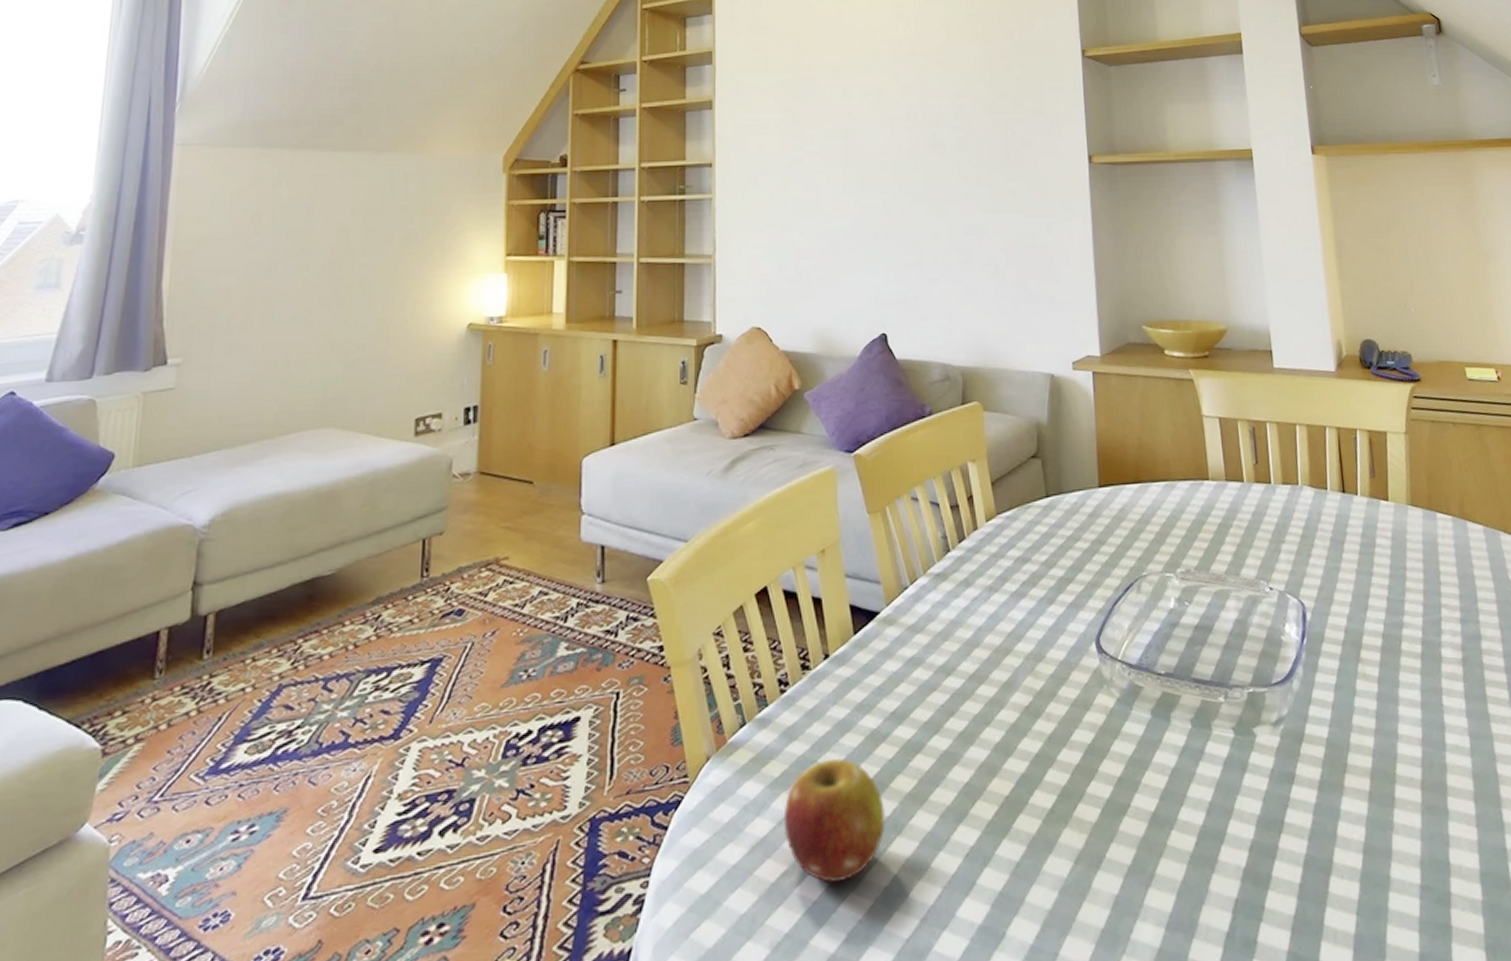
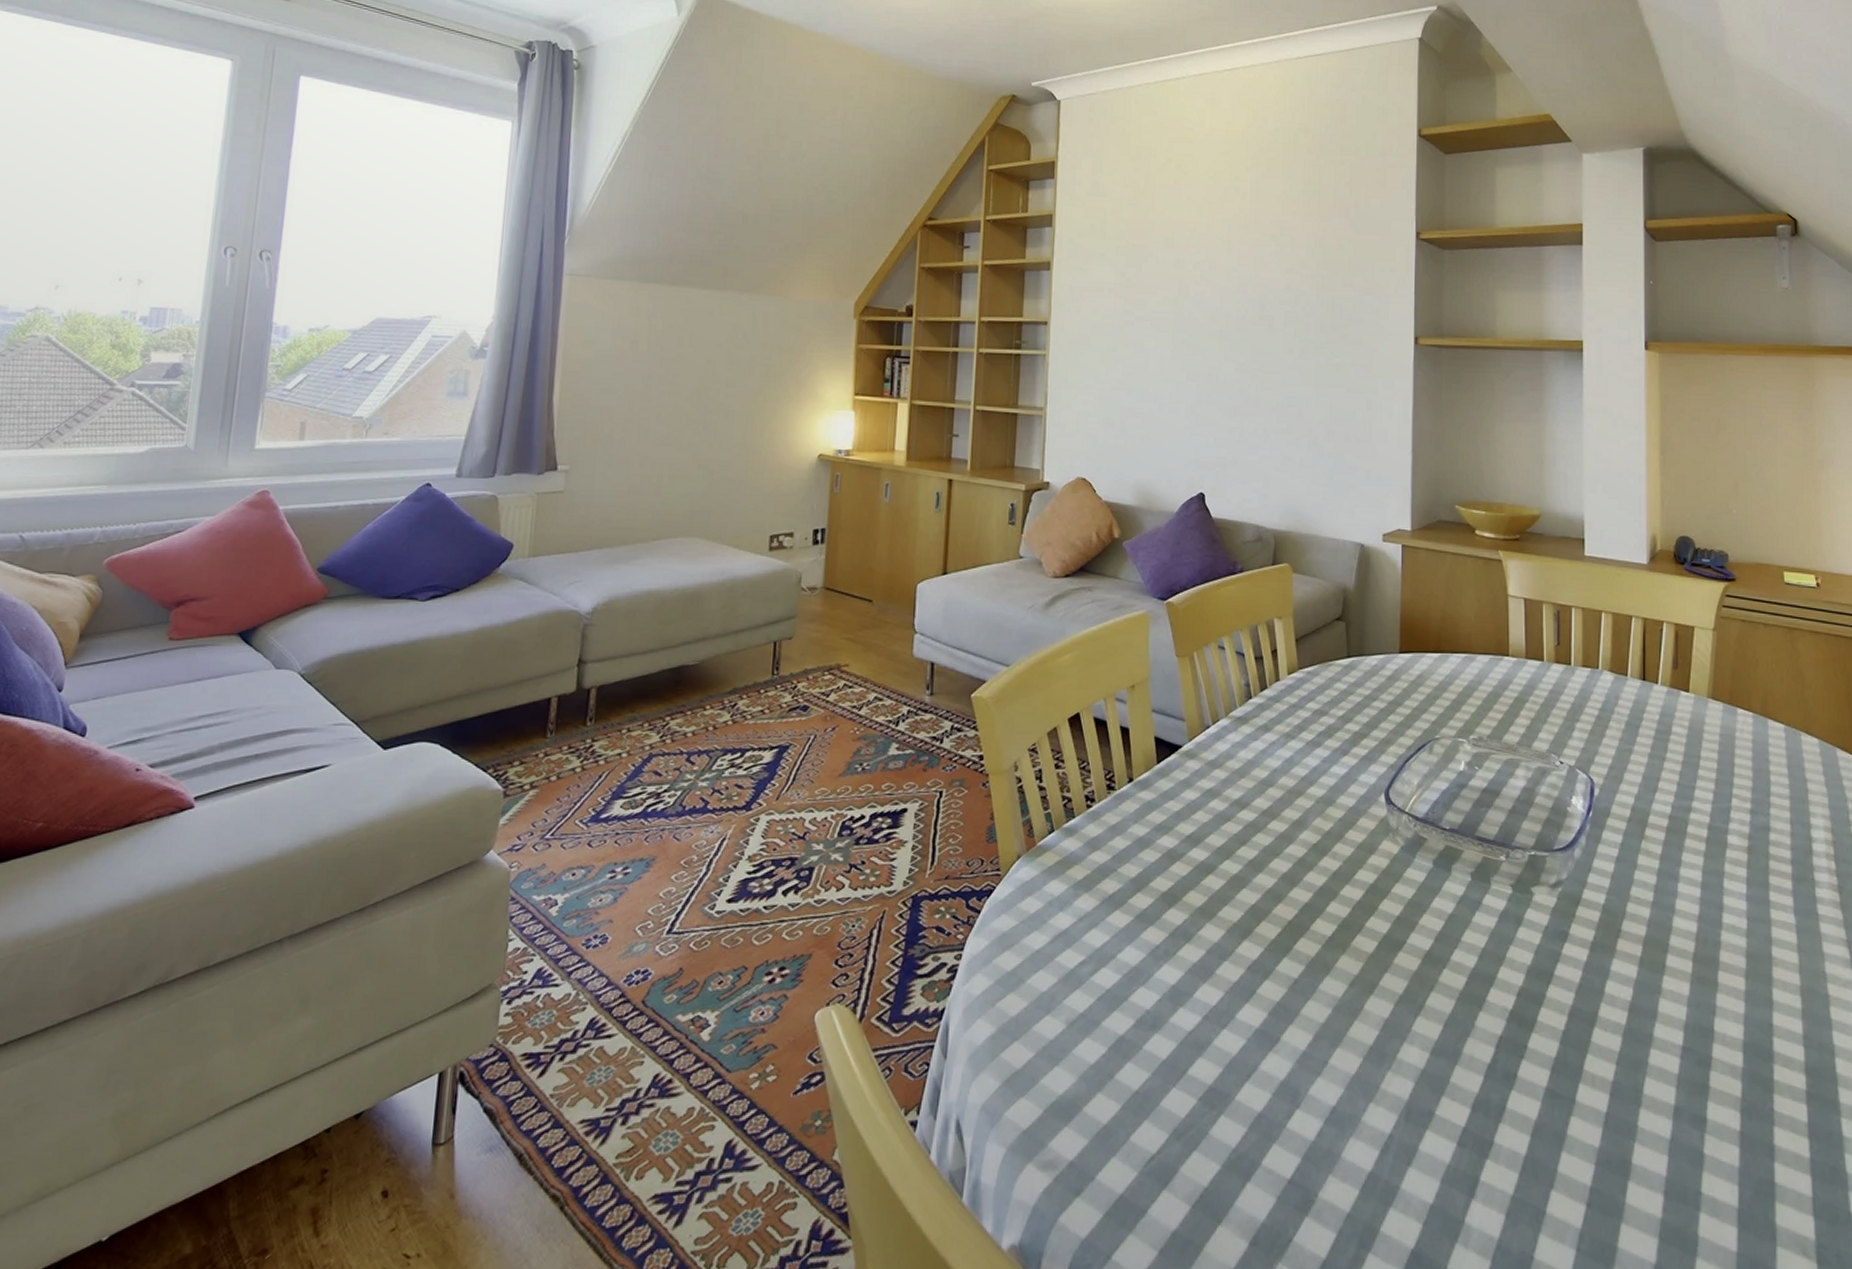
fruit: present [783,757,885,884] -> none [1083,869,1176,977]

